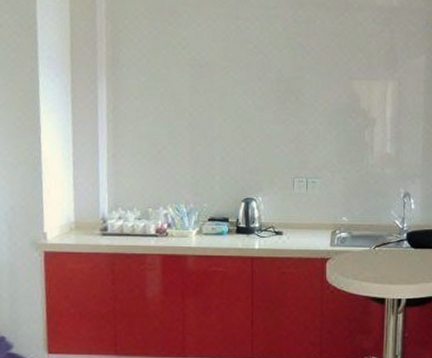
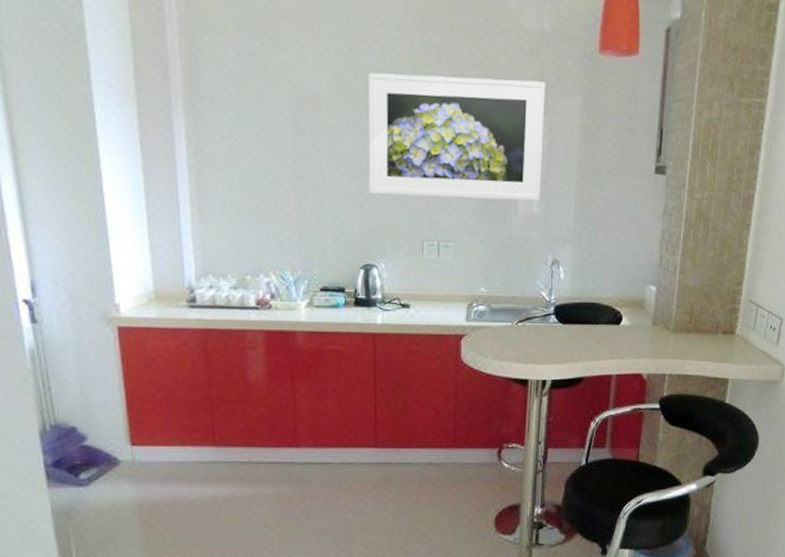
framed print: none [250,43,395,143] -> present [368,72,546,201]

